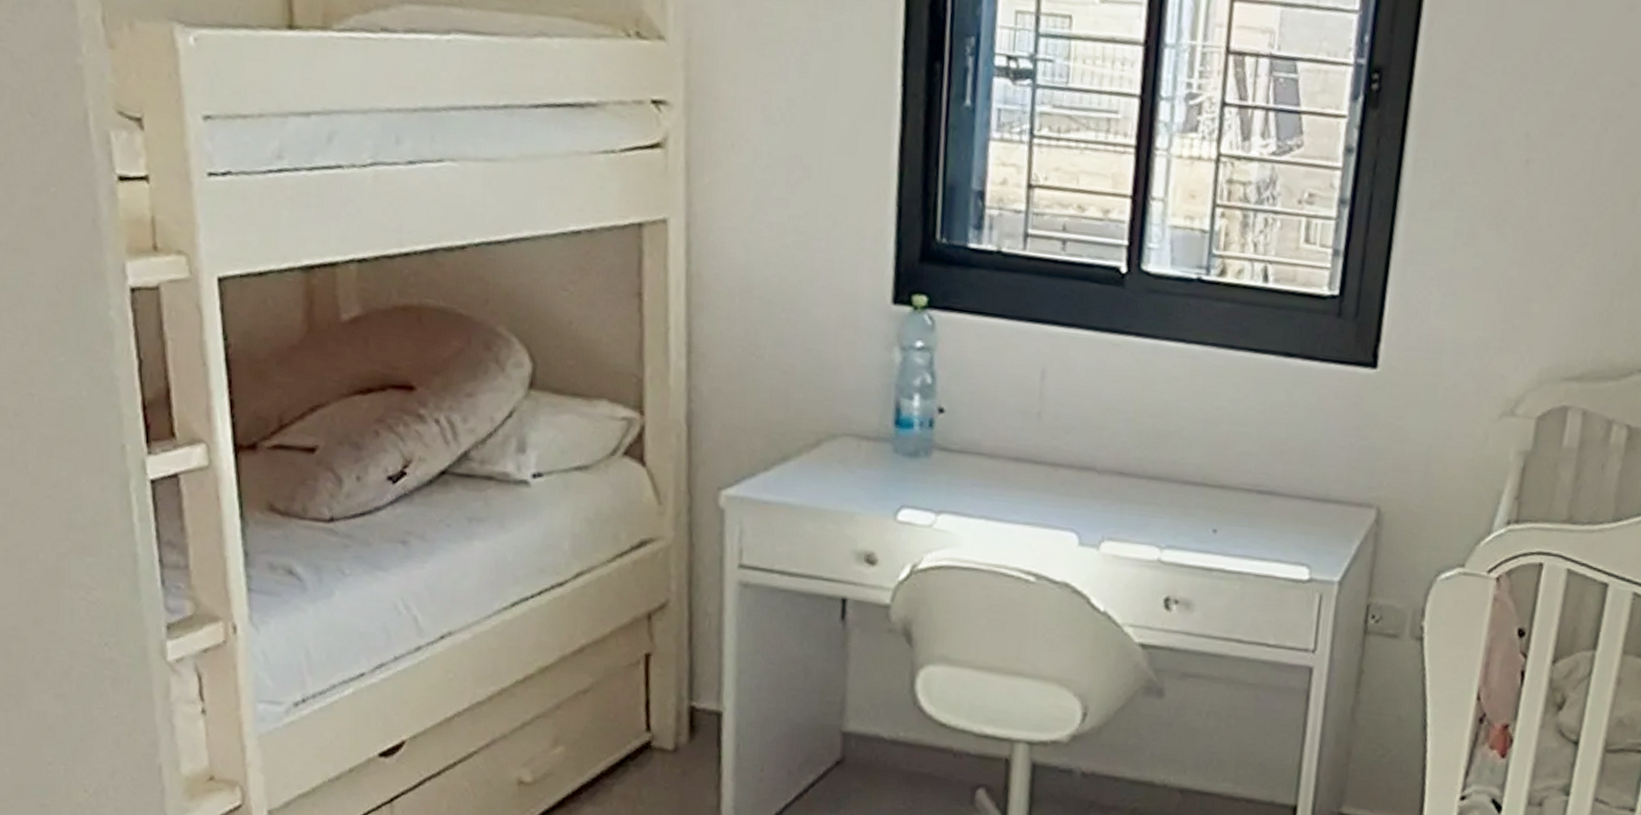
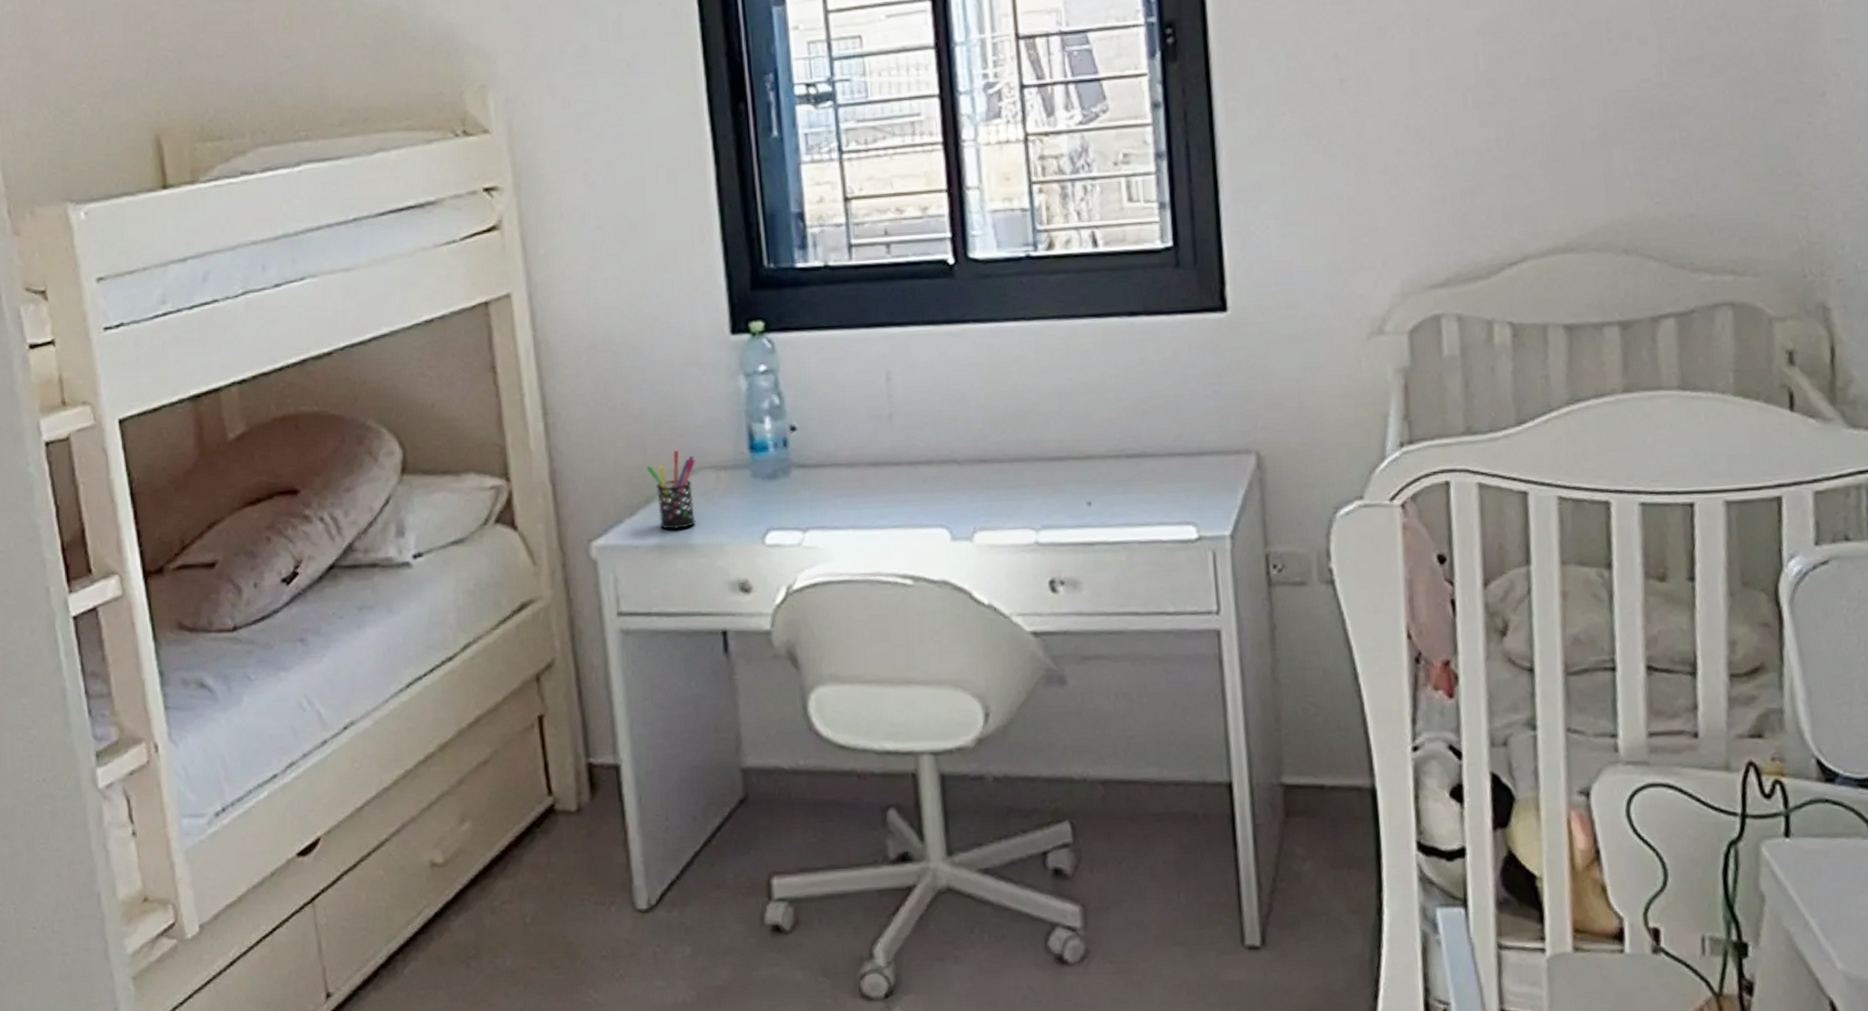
pen holder: none [787,412,838,492] -> present [646,450,696,530]

